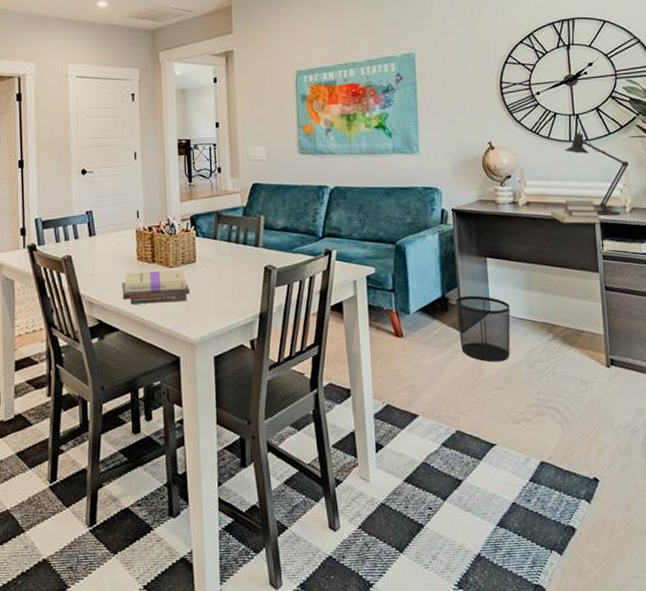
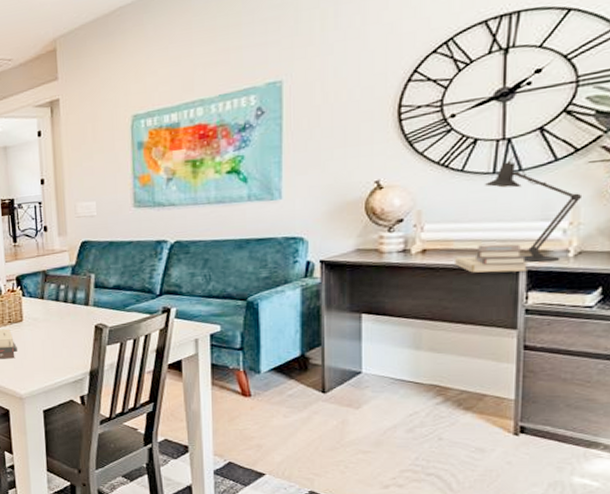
waste bin: present [455,295,511,362] -> none [317,354,388,425]

